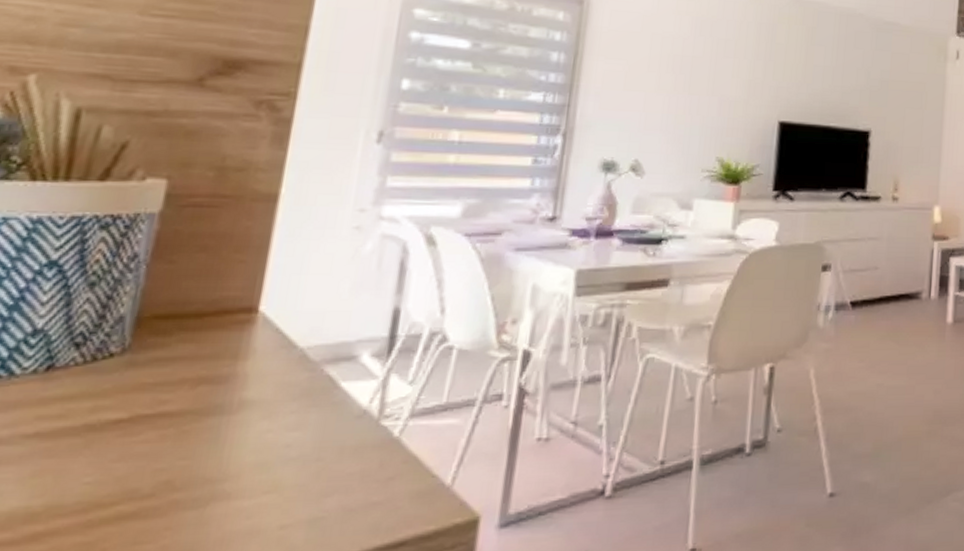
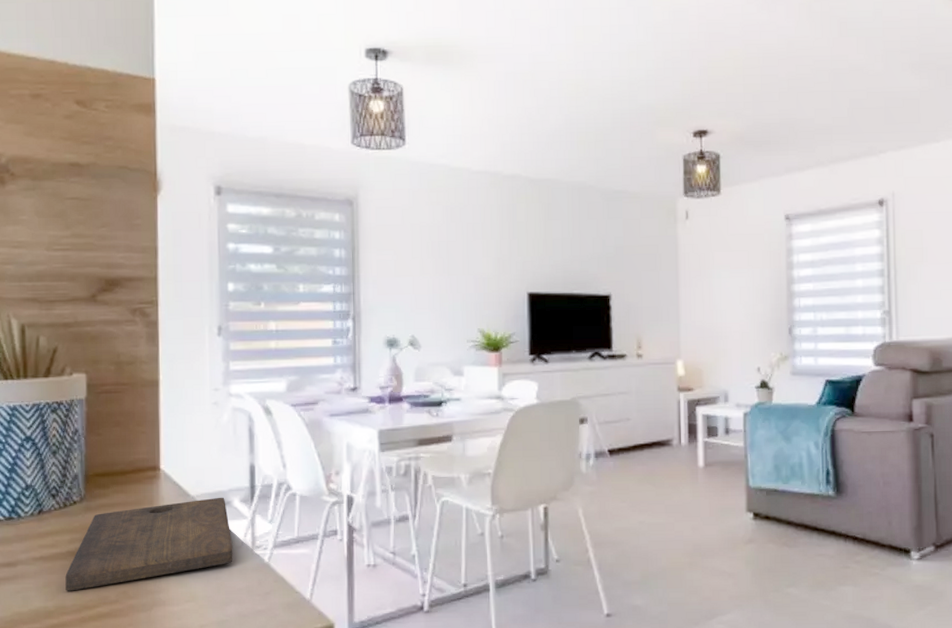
cutting board: none [68,350,351,483] -> present [65,497,233,591]

